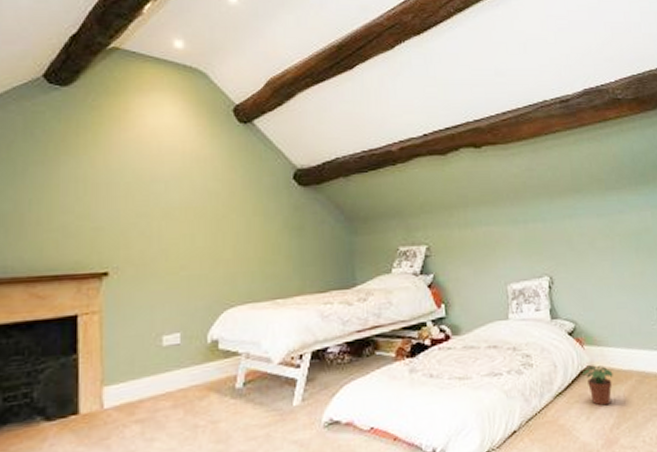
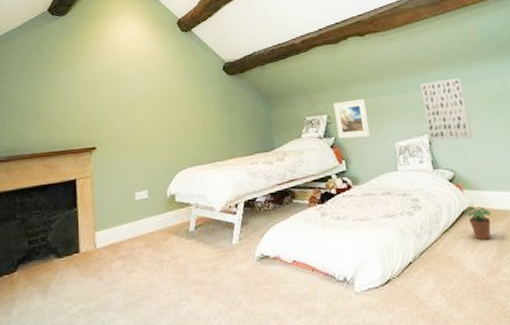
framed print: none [435,227,480,277] -> present [333,99,371,139]
wall art: none [544,208,600,286] -> present [420,77,473,141]

